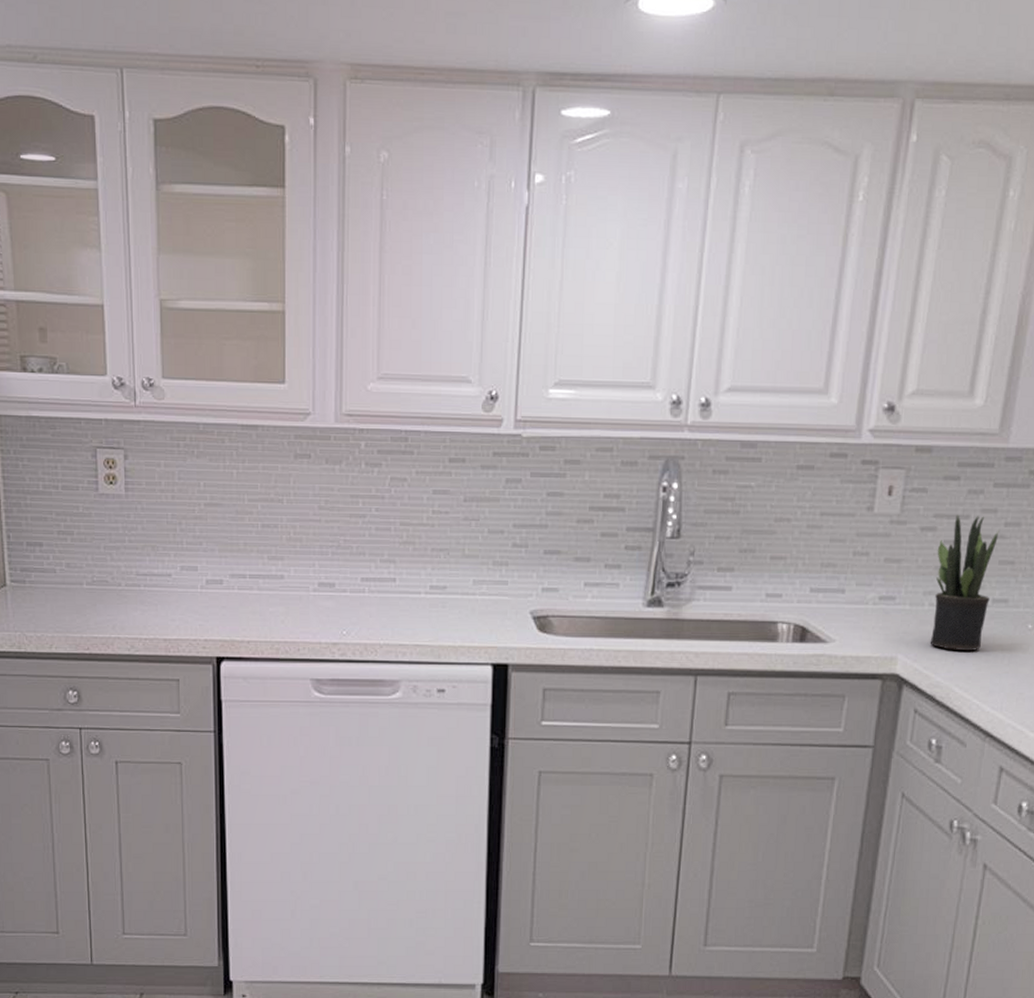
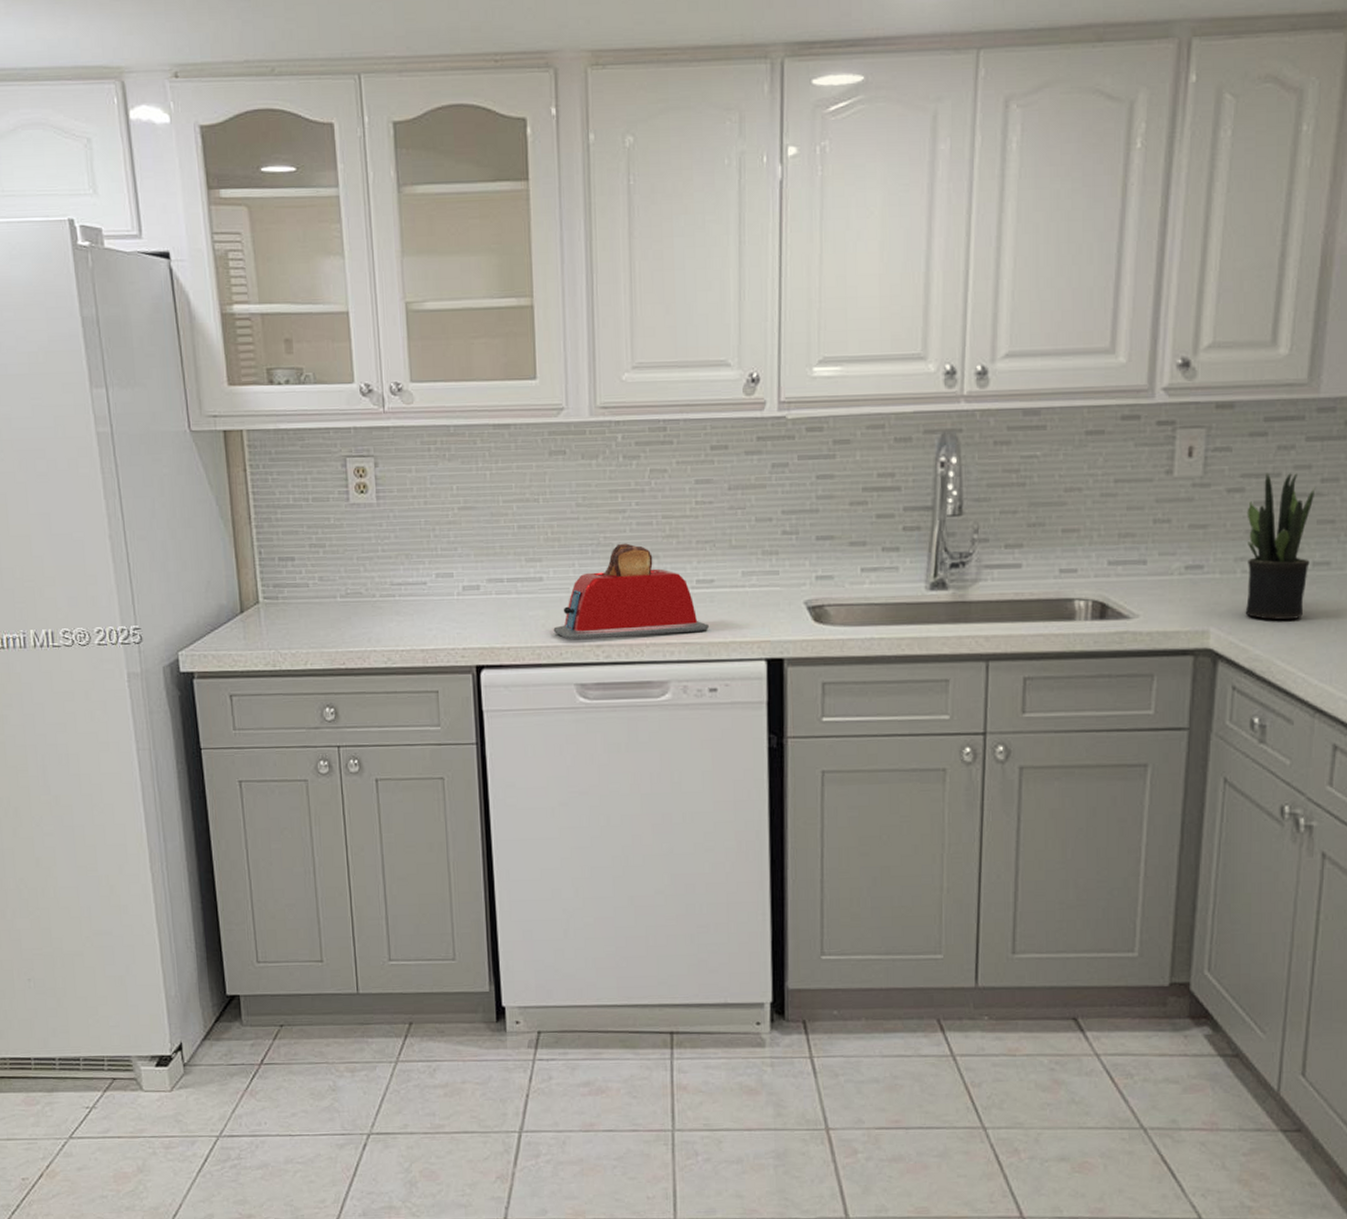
toaster: none [292,547,440,638] -> present [553,543,709,640]

